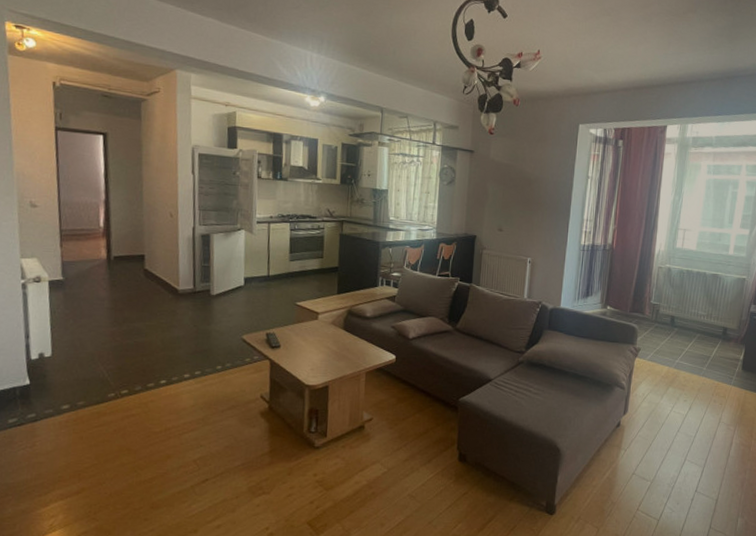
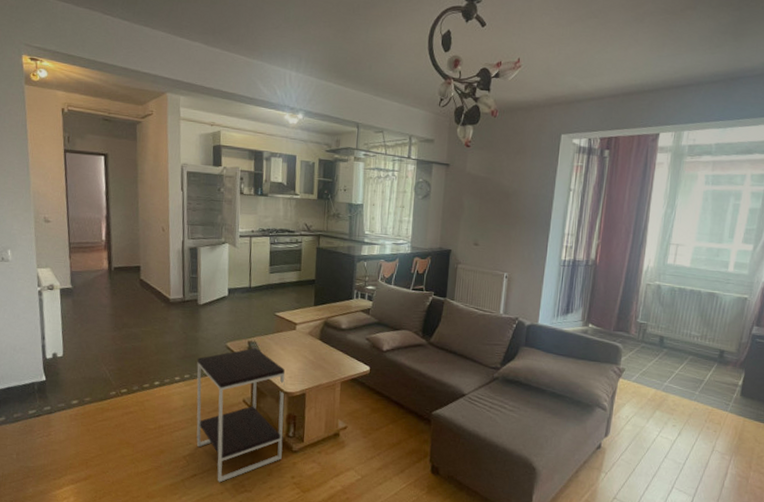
side table: none [208,340,307,486] -> present [196,348,285,483]

